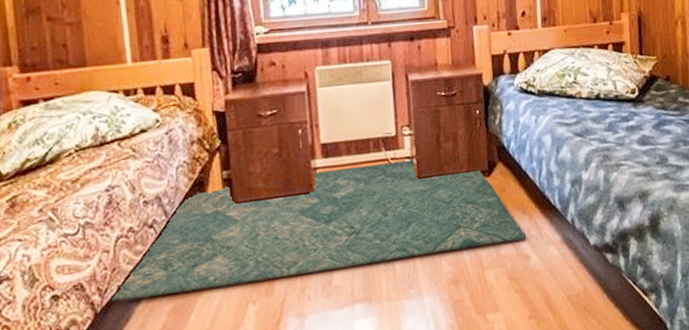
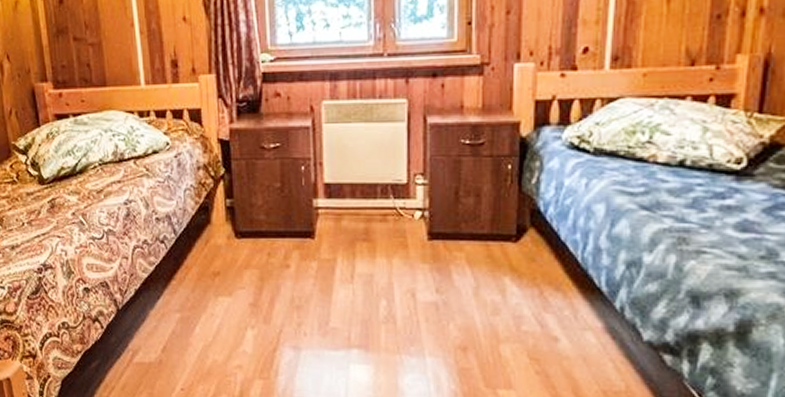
rug: present [109,159,527,303] -> none [128,211,557,319]

